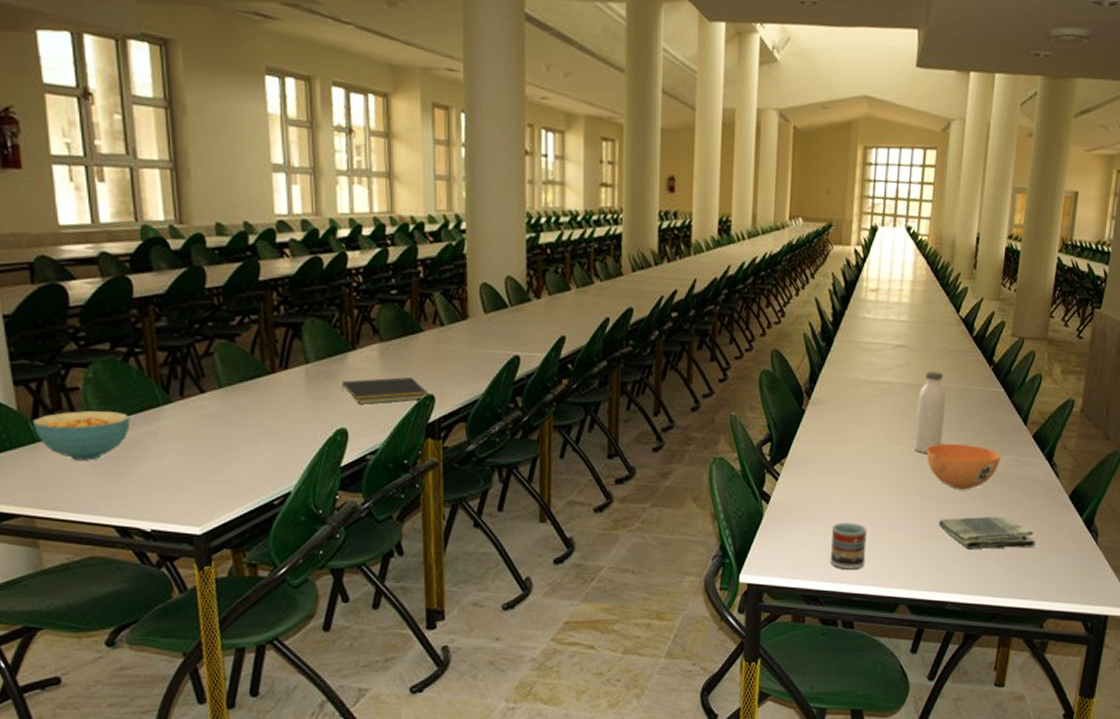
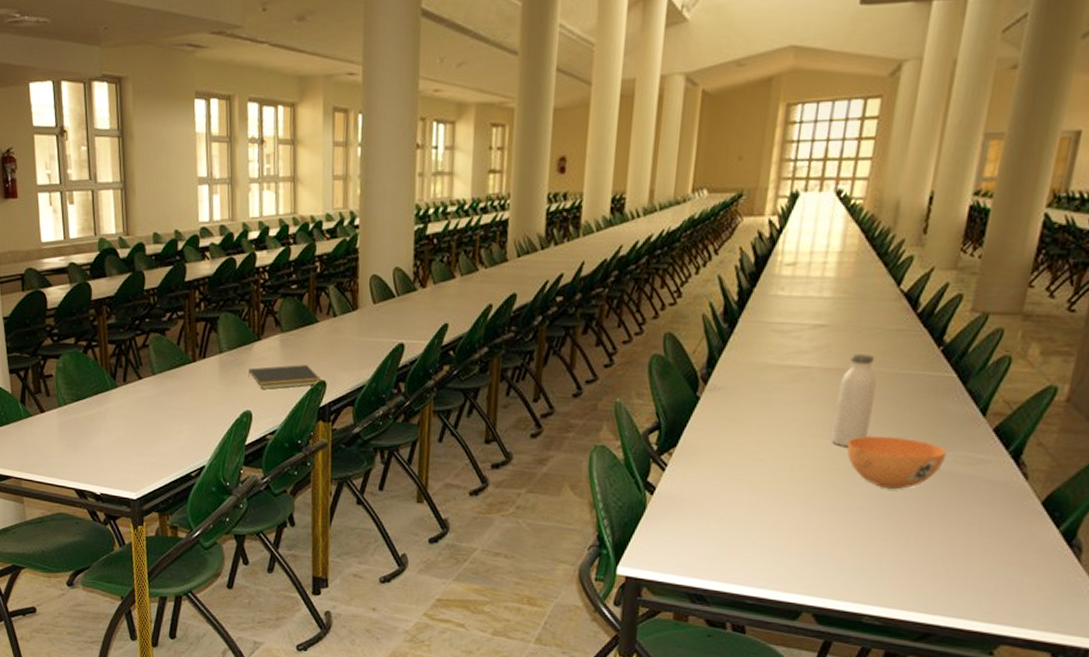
cereal bowl: present [32,411,131,460] -> none [21,394,88,435]
cup: present [830,522,867,569] -> none [720,518,767,570]
dish towel: present [939,516,1035,550] -> none [858,520,989,561]

